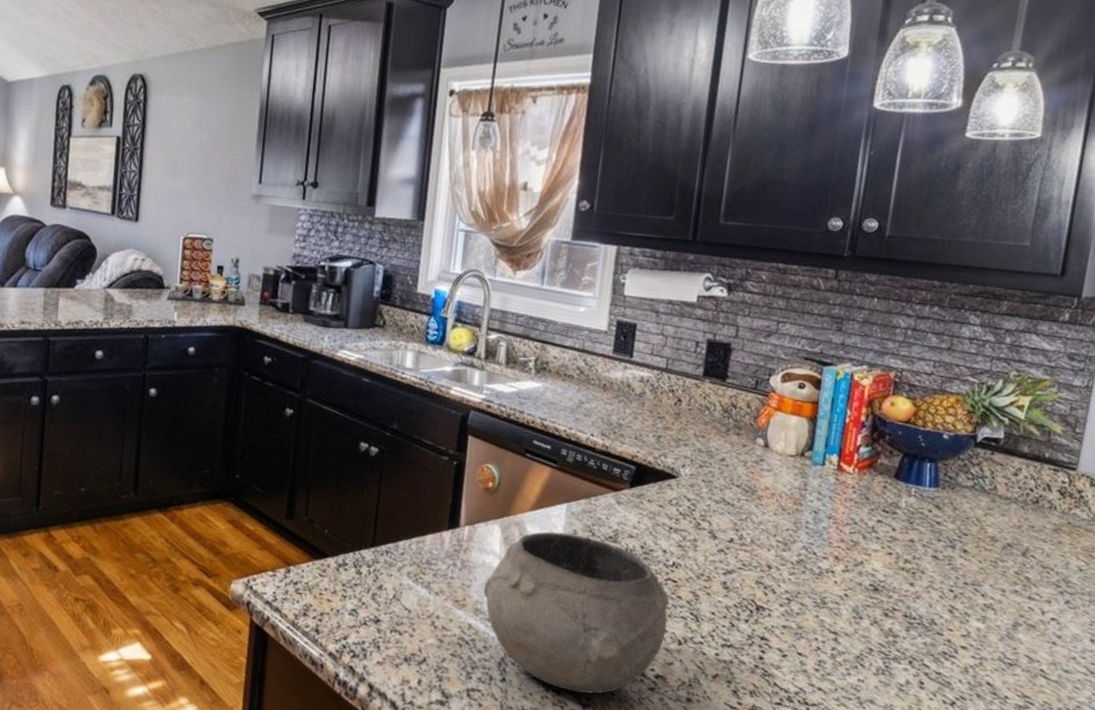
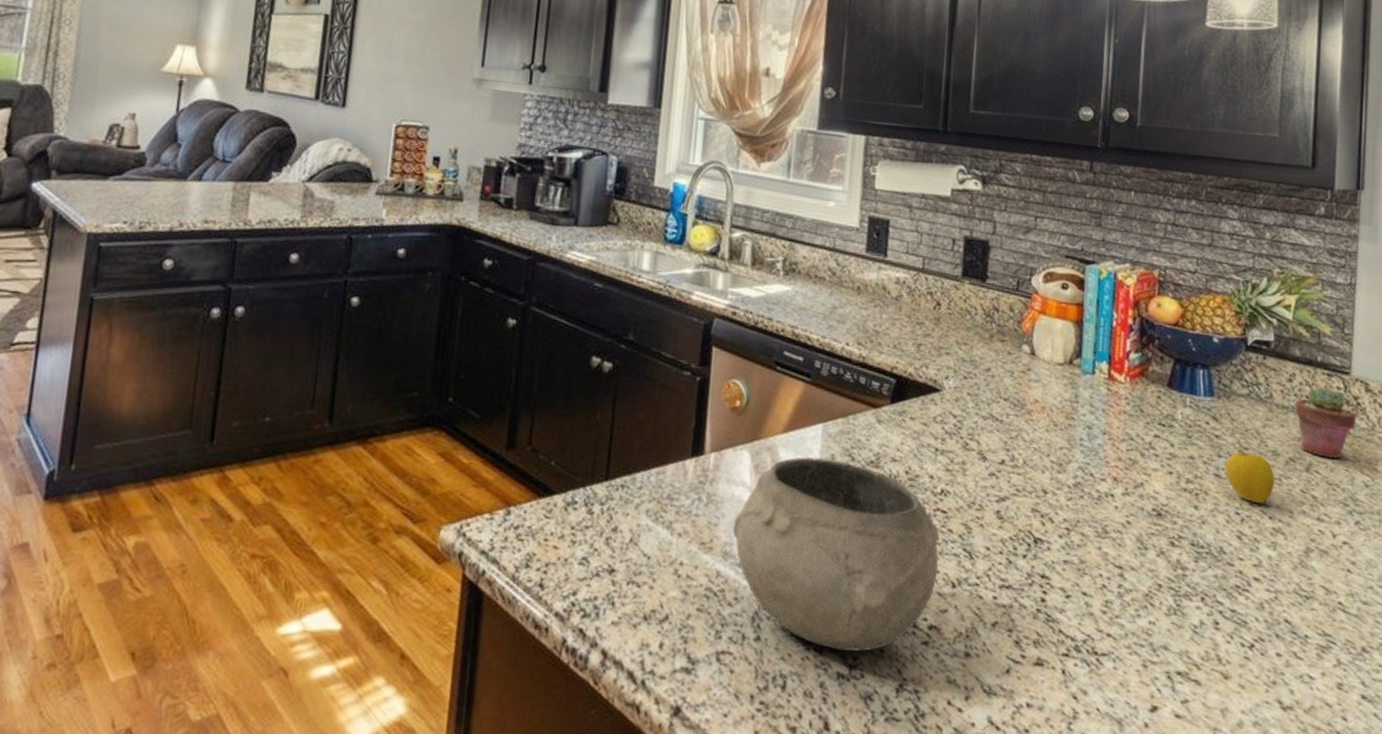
apple: none [942,532,991,583] -> present [1225,447,1275,504]
potted succulent: none [1017,481,1079,546] -> present [1295,387,1357,460]

